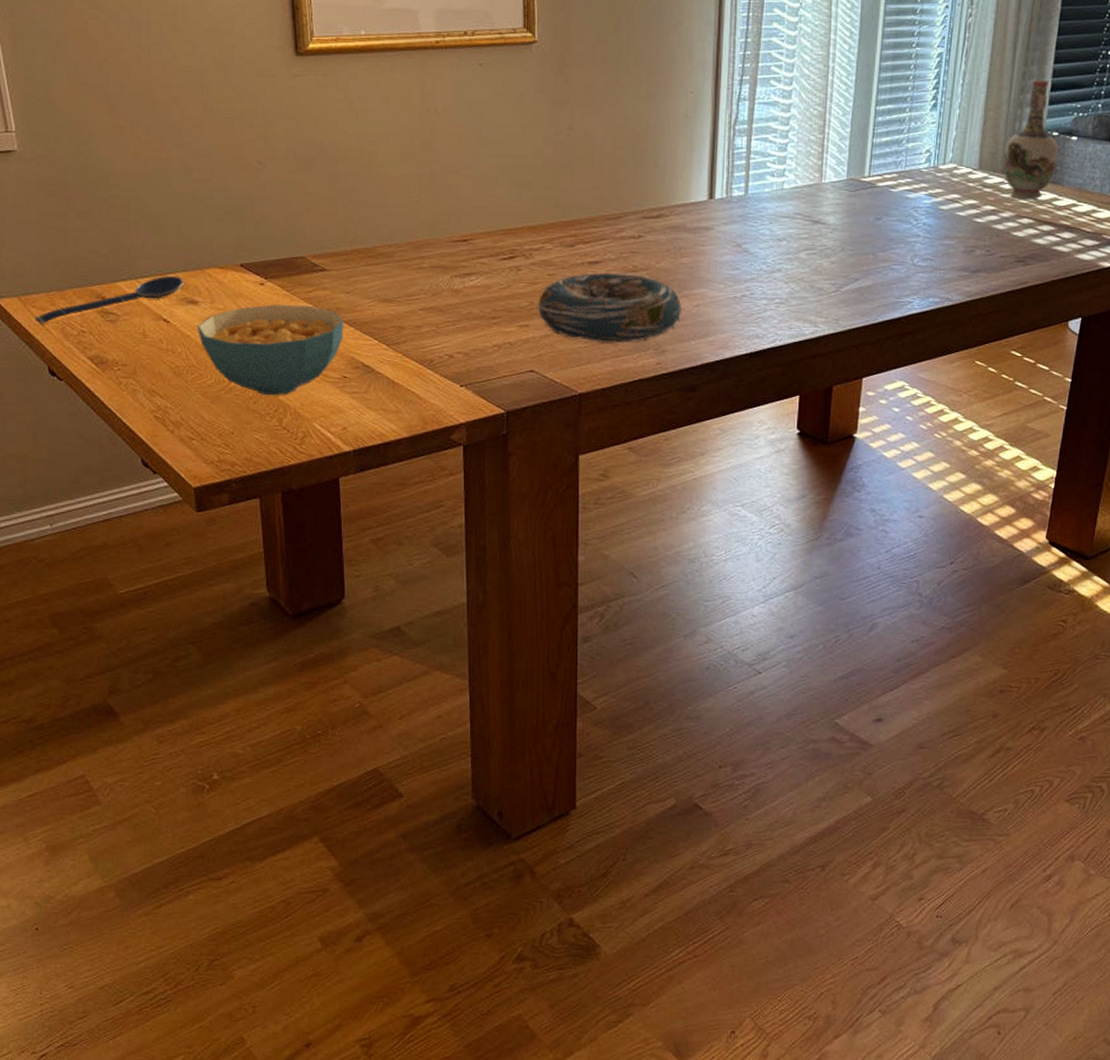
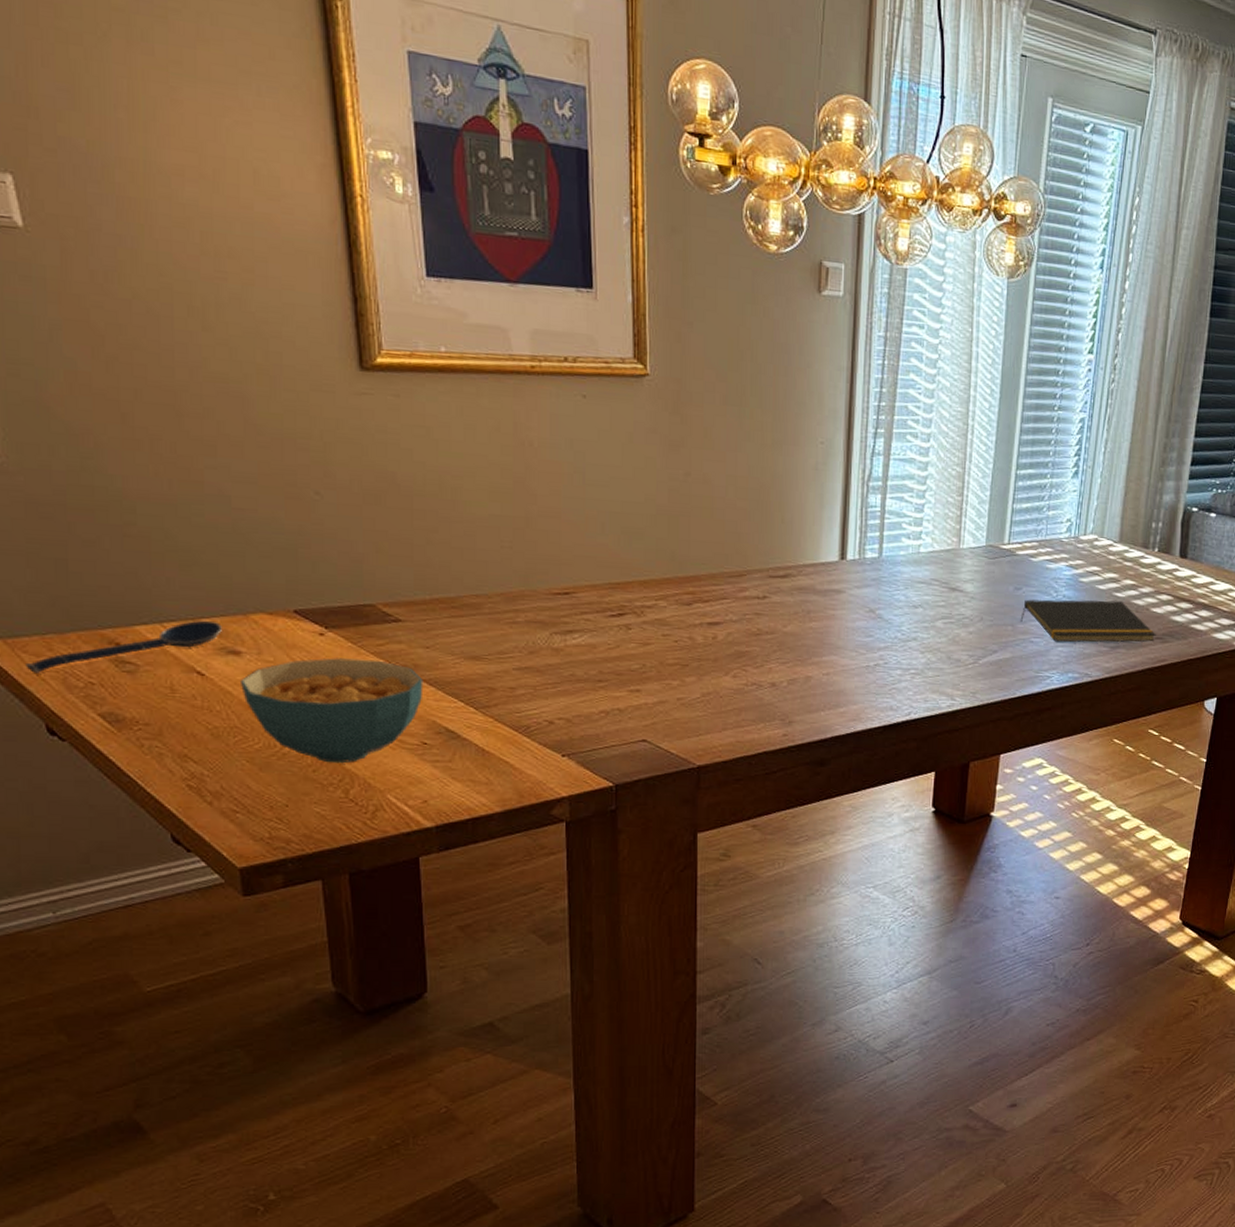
decorative bowl: present [536,271,681,345] -> none [648,633,810,714]
notepad: none [881,226,1018,269] -> present [1020,599,1156,643]
vase: present [1003,79,1059,200] -> none [1143,452,1198,576]

